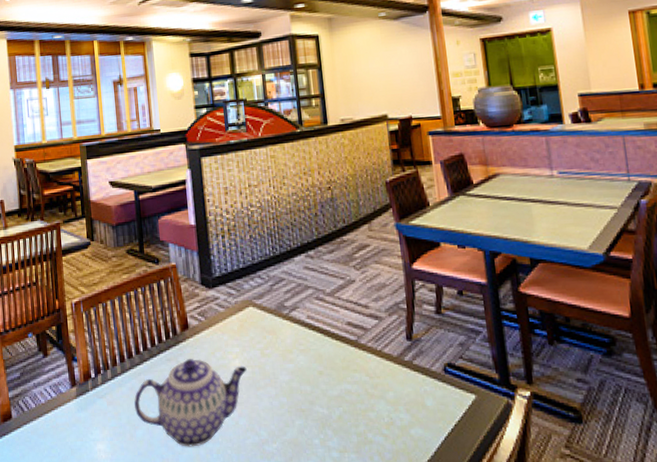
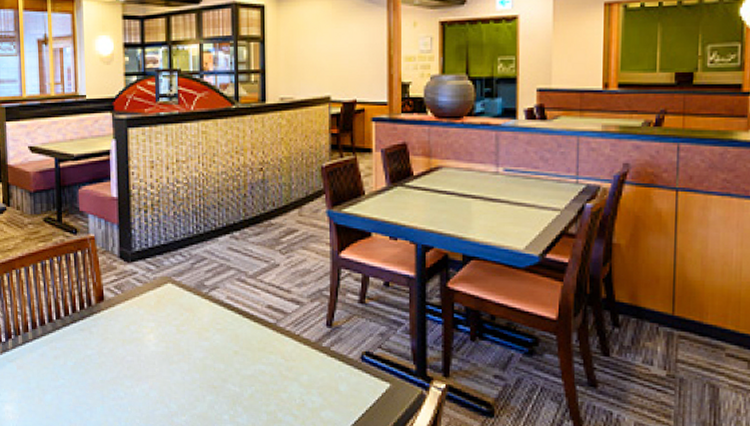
teapot: present [134,359,247,447] -> none [44,330,161,415]

